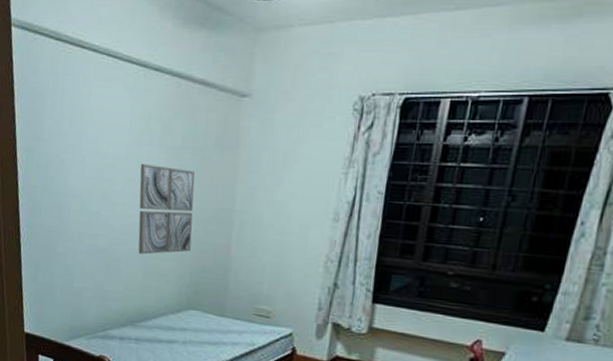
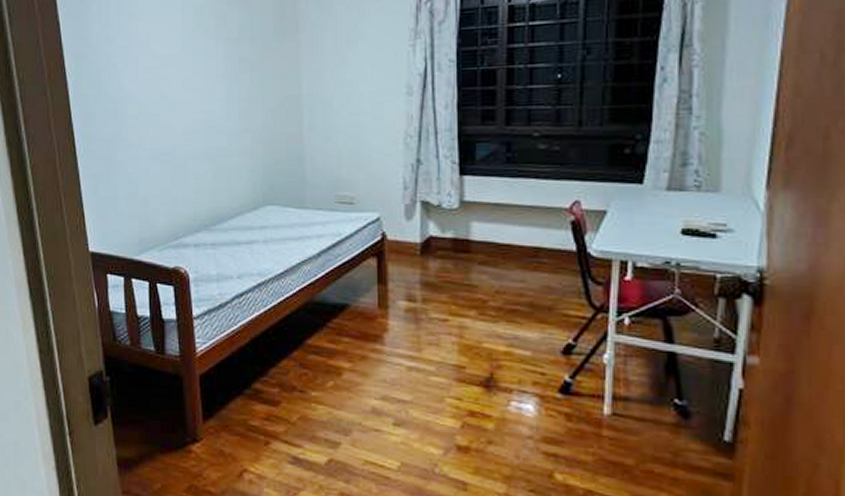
wall art: present [138,163,195,255] -> none [197,58,260,153]

